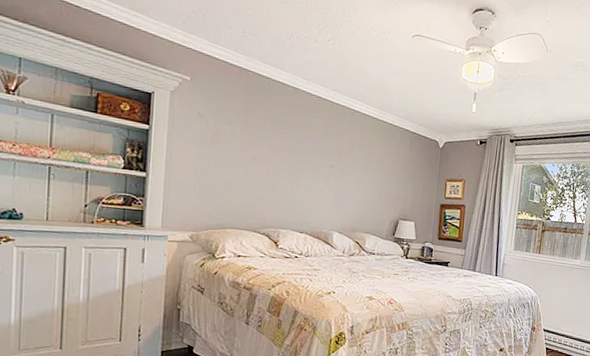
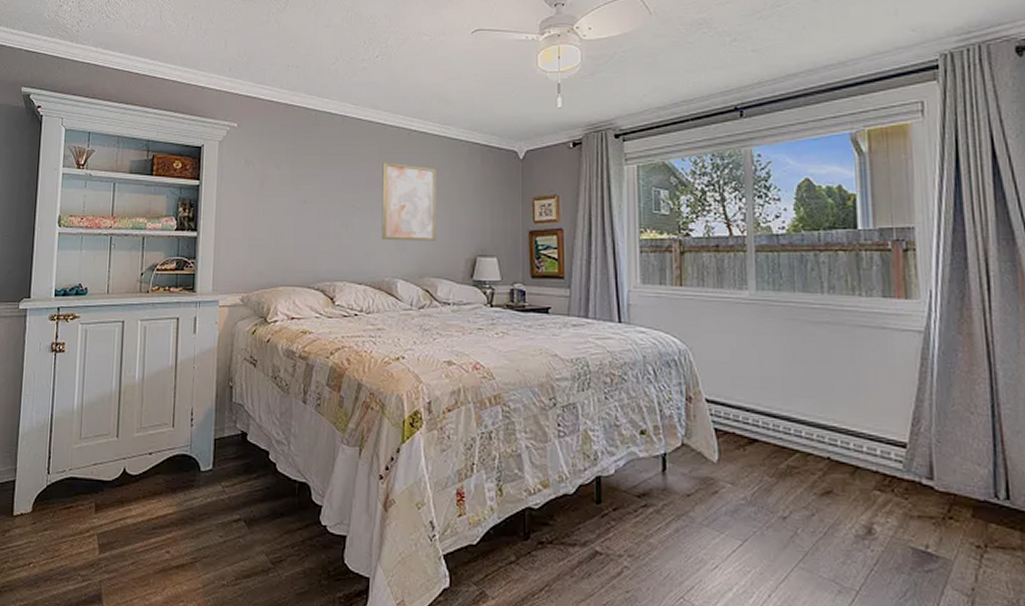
wall art: none [322,134,373,204] -> present [381,162,436,241]

